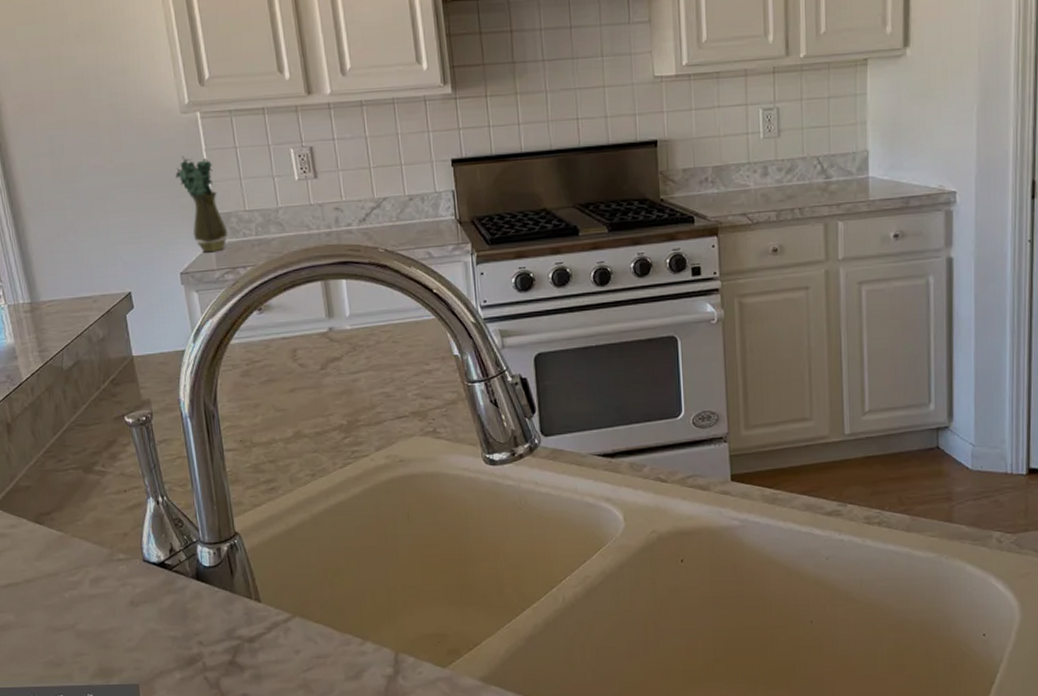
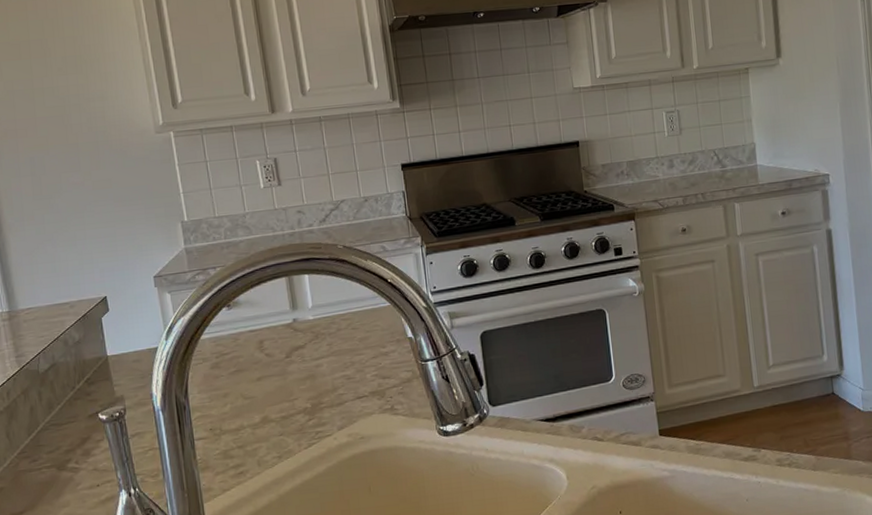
vase: present [175,156,228,253] -> none [150,171,198,257]

